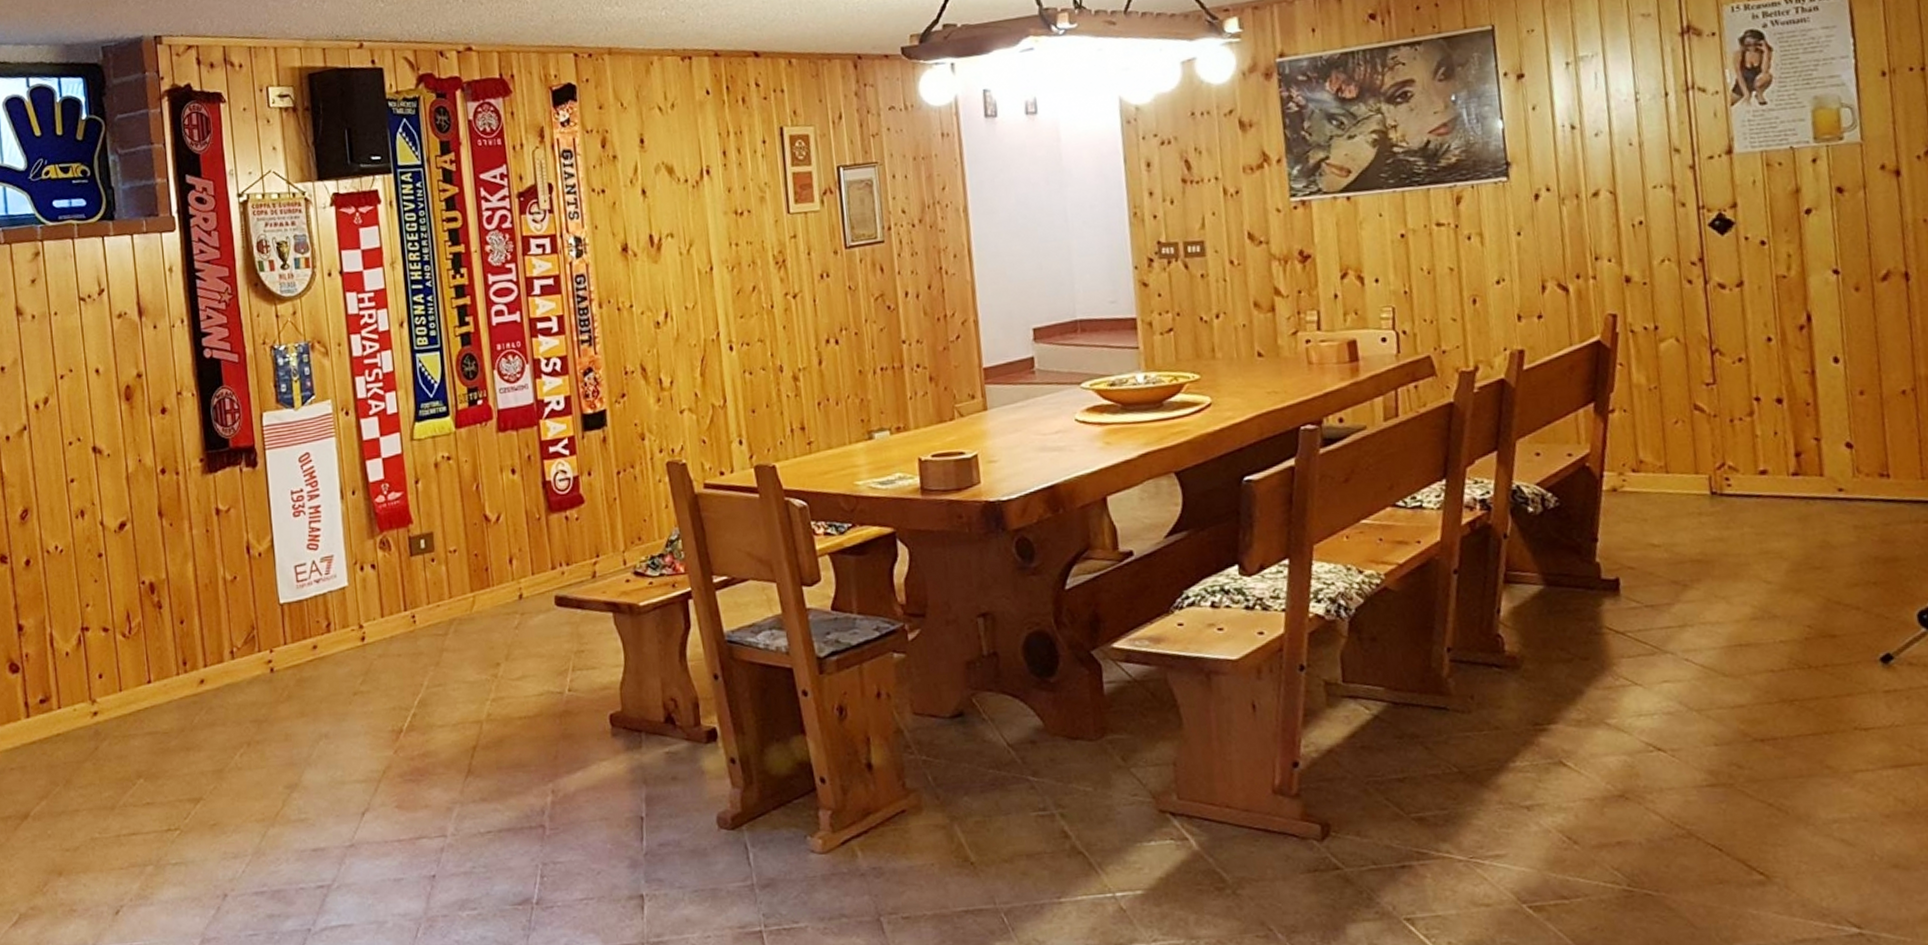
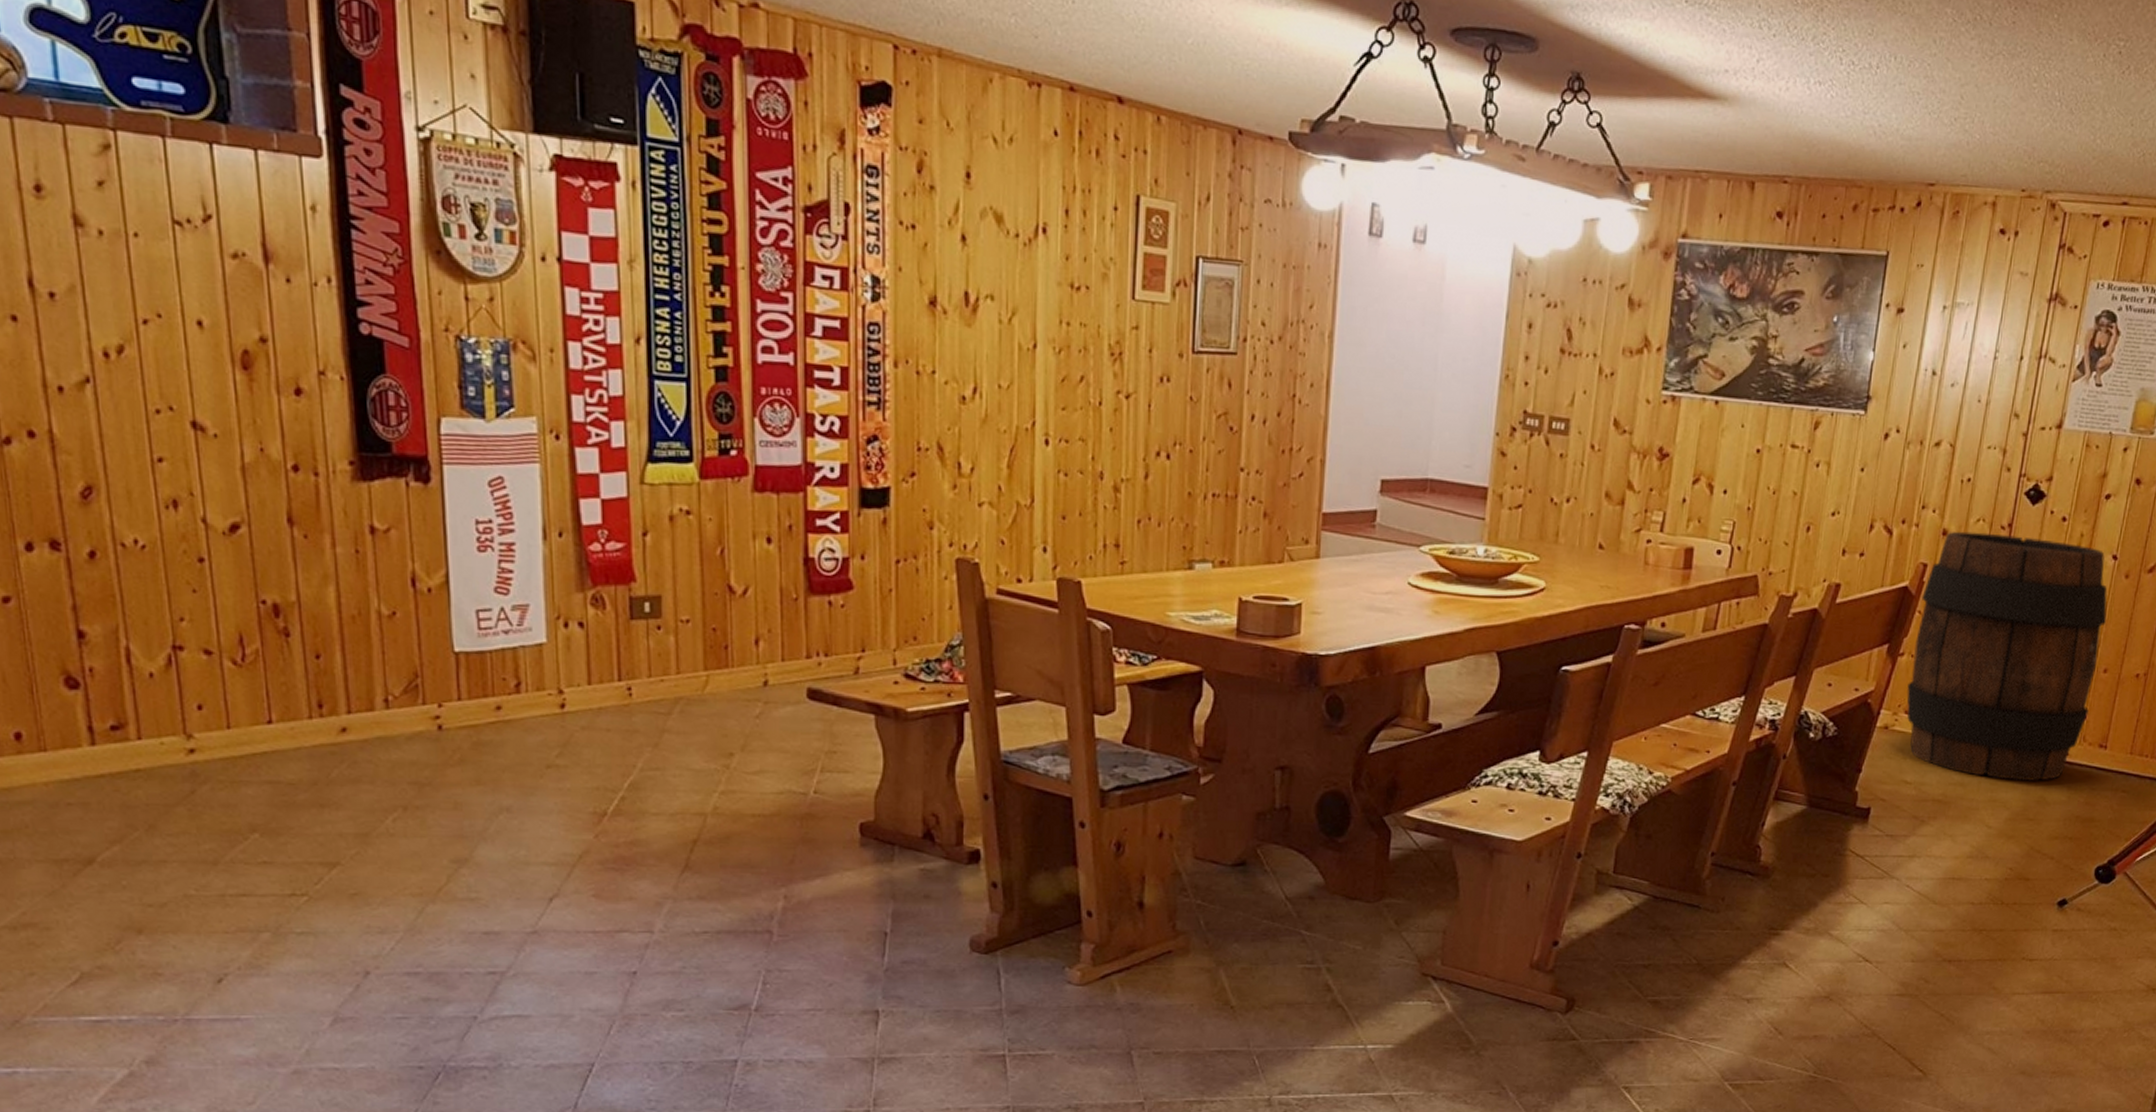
barrel: none [1618,265,1855,528] -> present [1907,531,2108,782]

